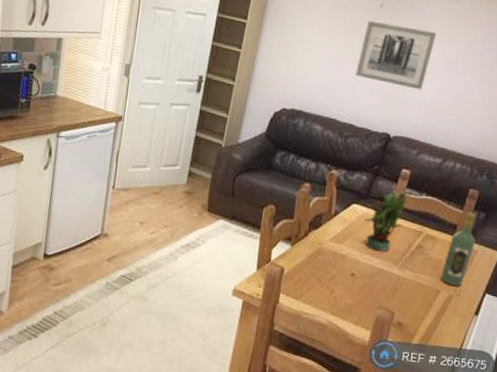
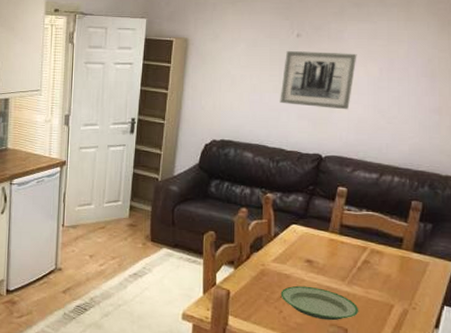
plate: none [334,266,408,304] -> present [280,285,359,321]
potted plant: present [364,187,414,252] -> none [303,206,353,269]
wine bottle: present [441,212,476,286] -> none [393,224,425,300]

